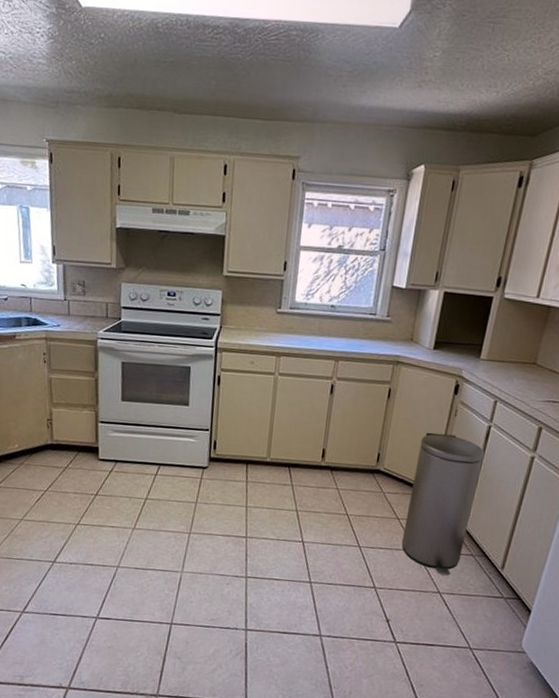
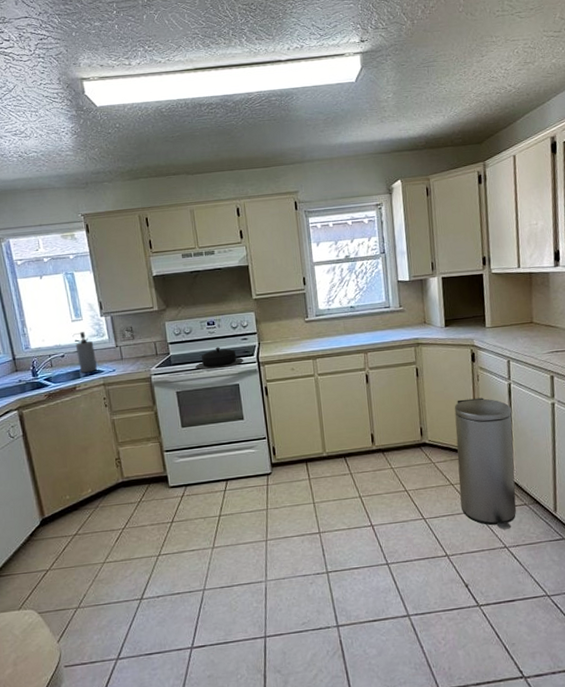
soap dispenser: none [19,276,42,322] -> present [72,332,98,373]
cooking pot: none [147,322,201,347] -> present [196,347,244,370]

